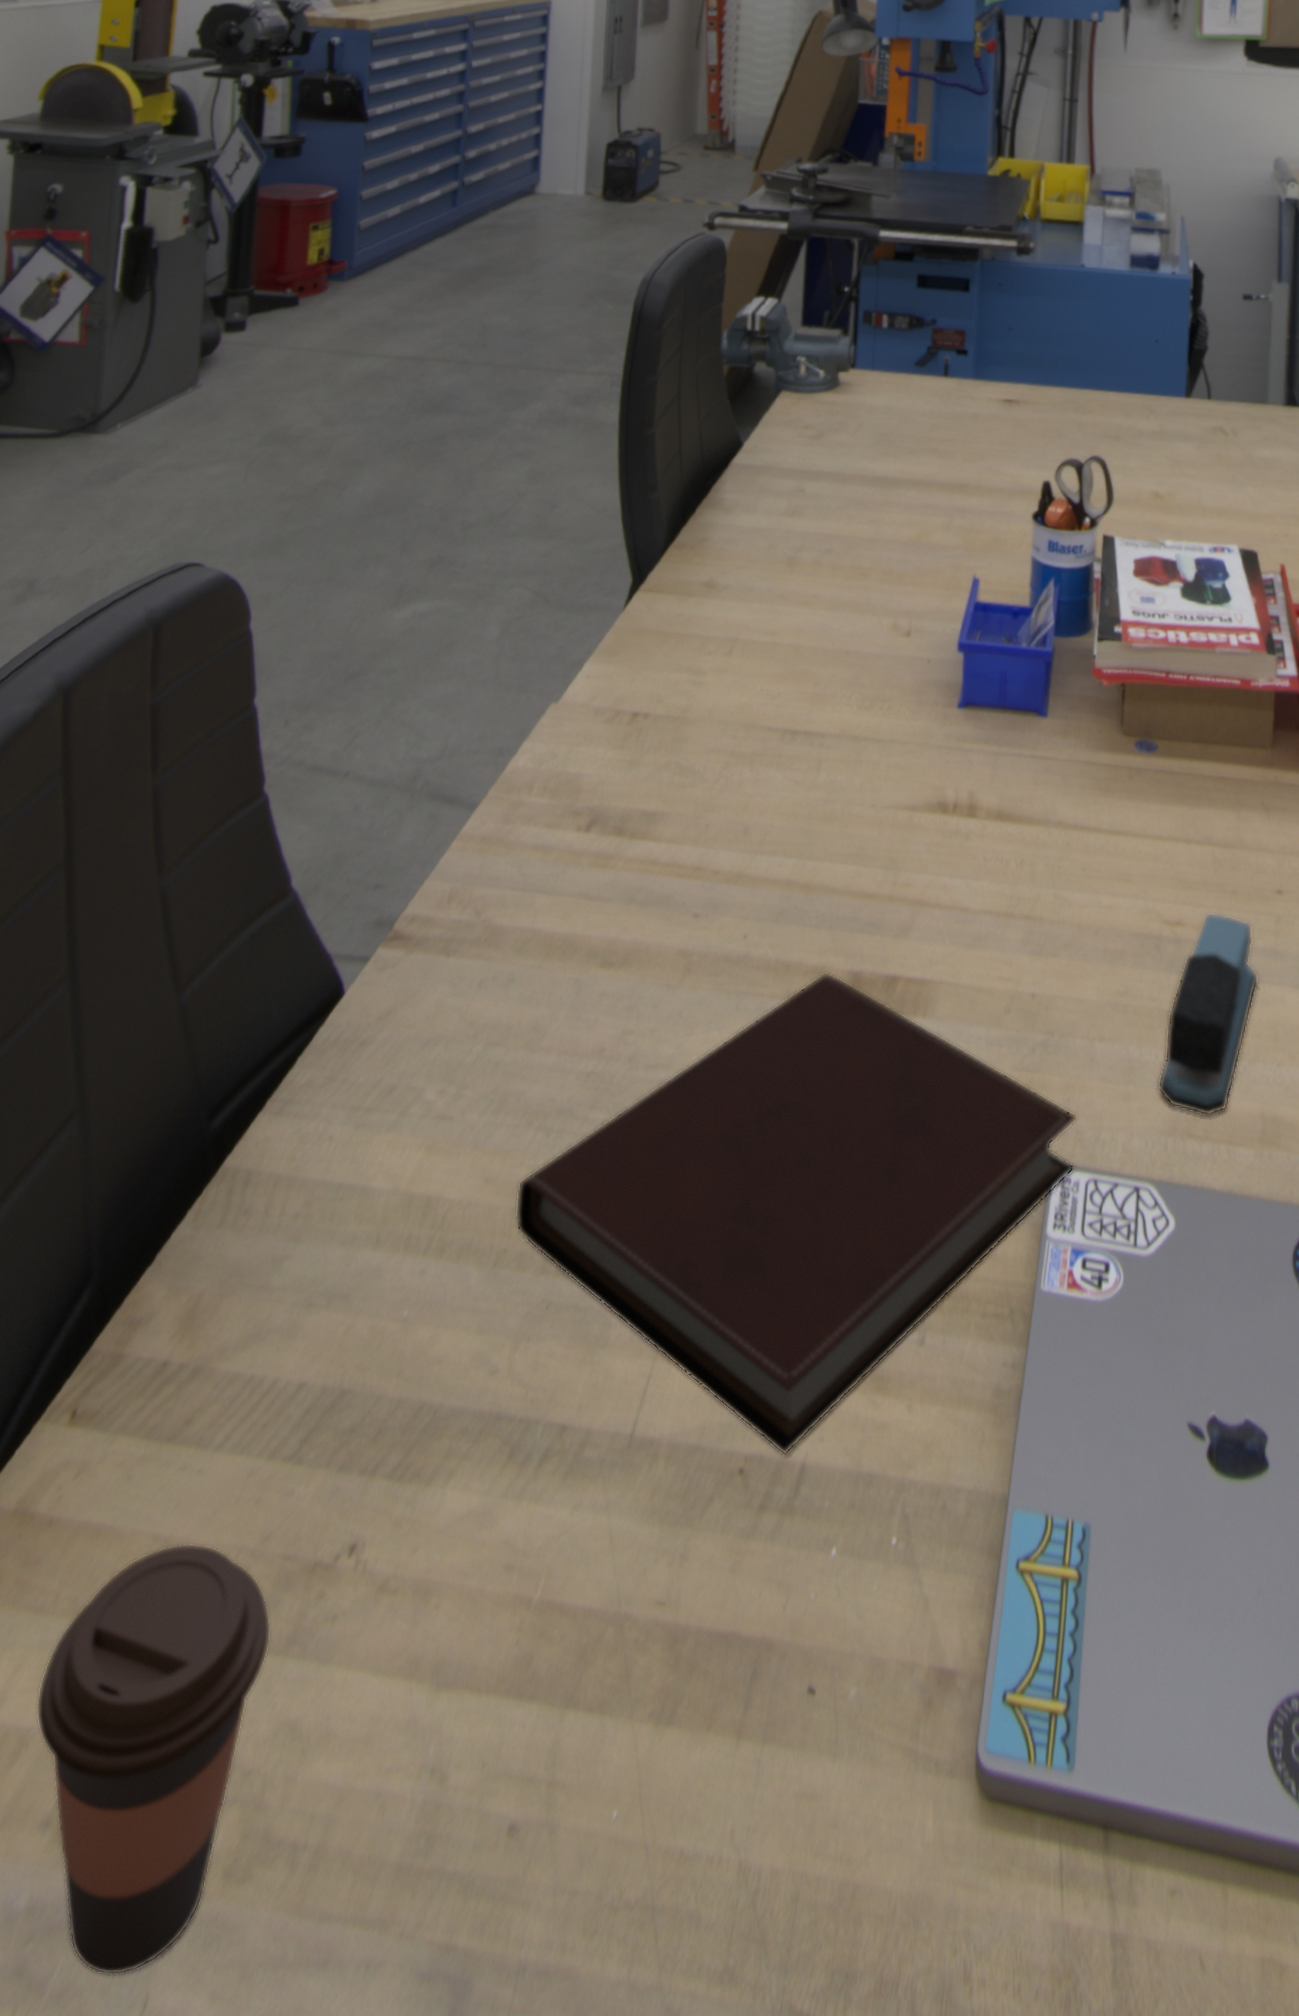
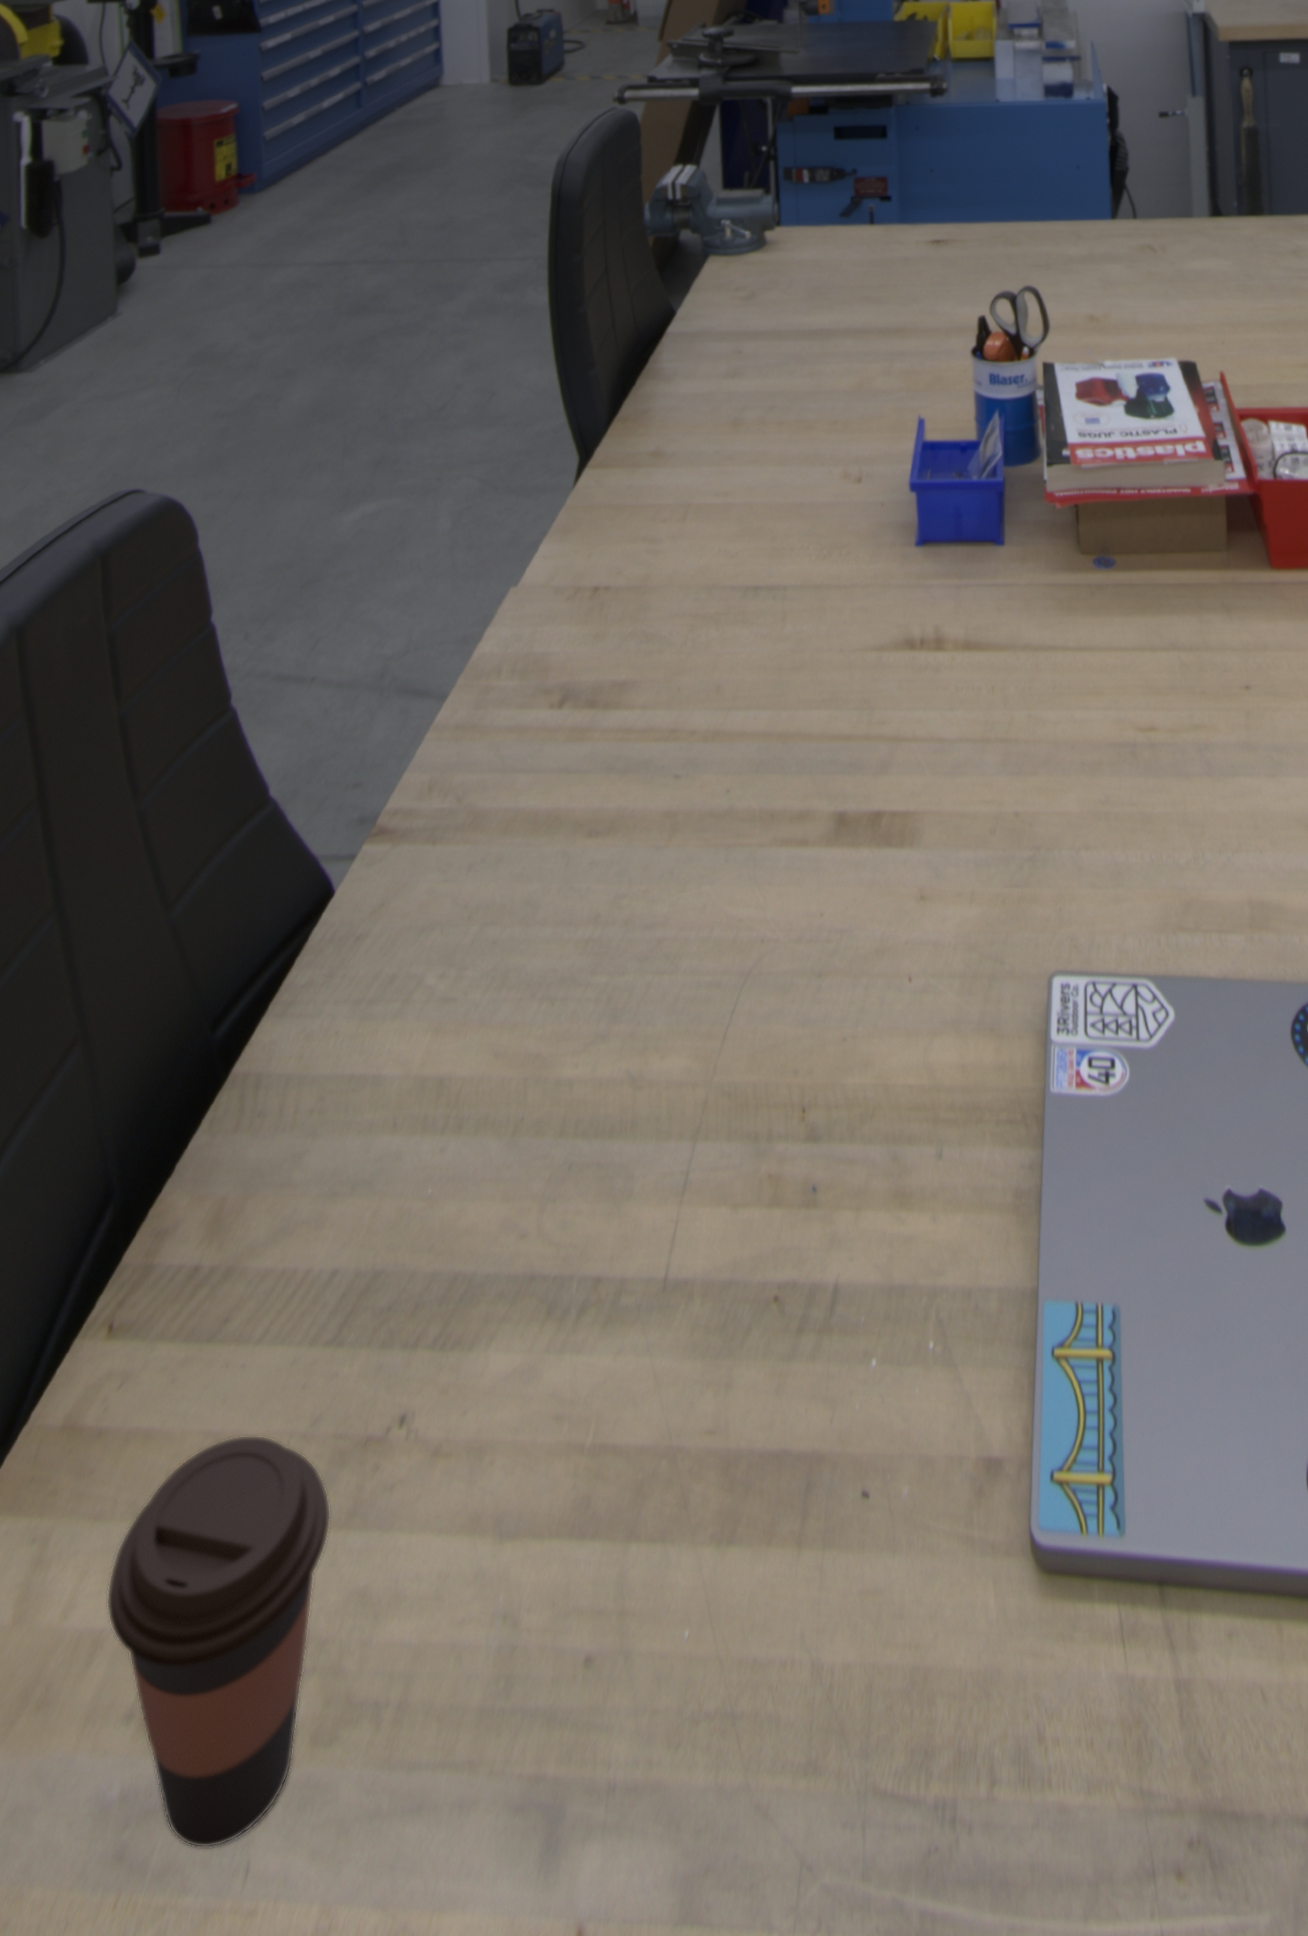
notebook: present [515,972,1078,1456] -> none [527,815,1073,1279]
stapler: present [1157,912,1259,1117] -> none [1145,714,1235,909]

